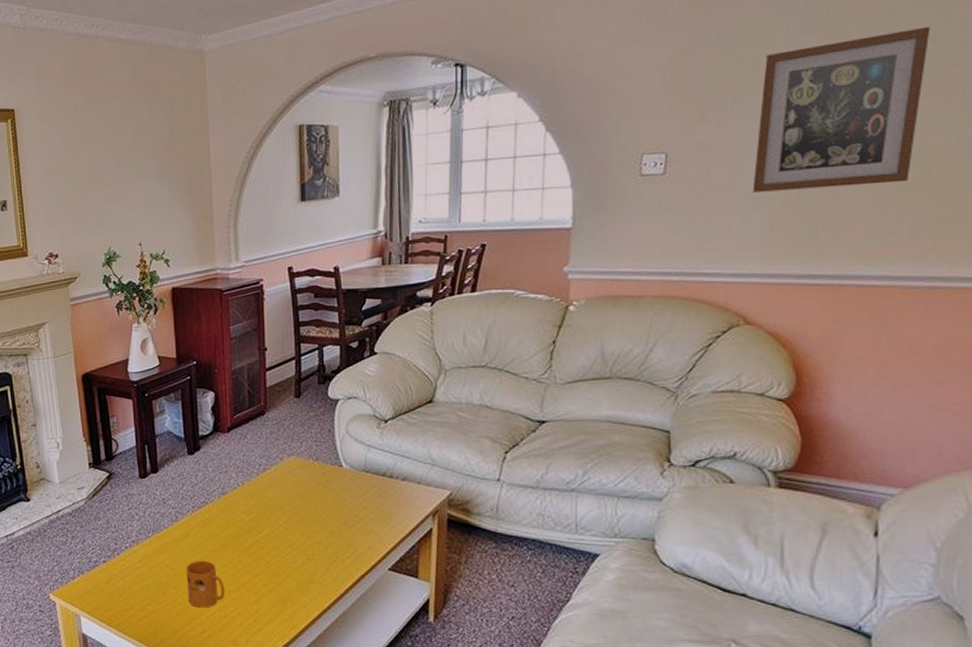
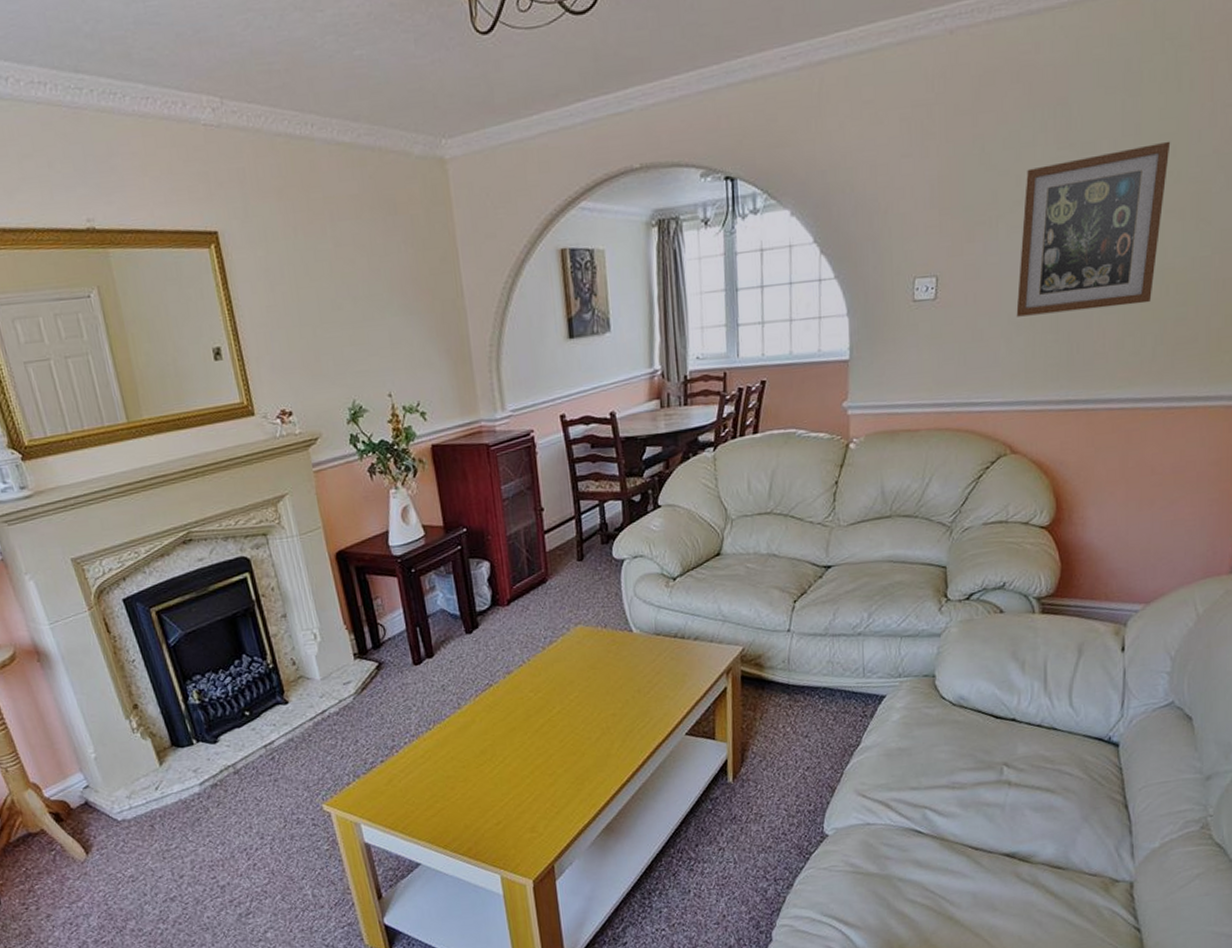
mug: present [186,560,225,608] -> none [474,747,519,799]

